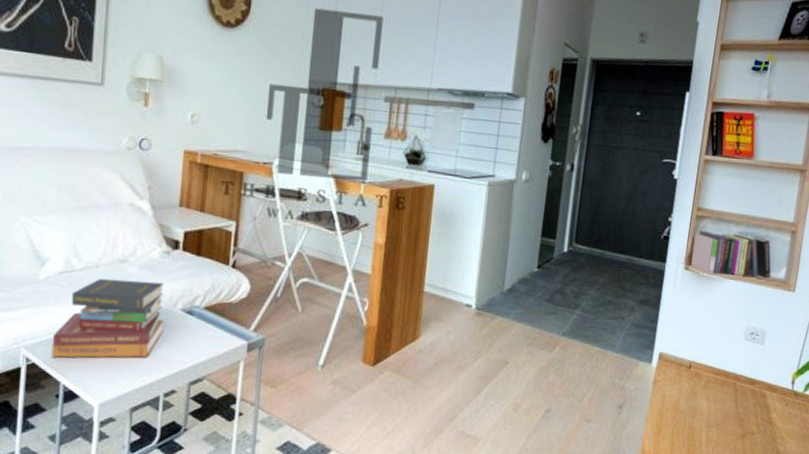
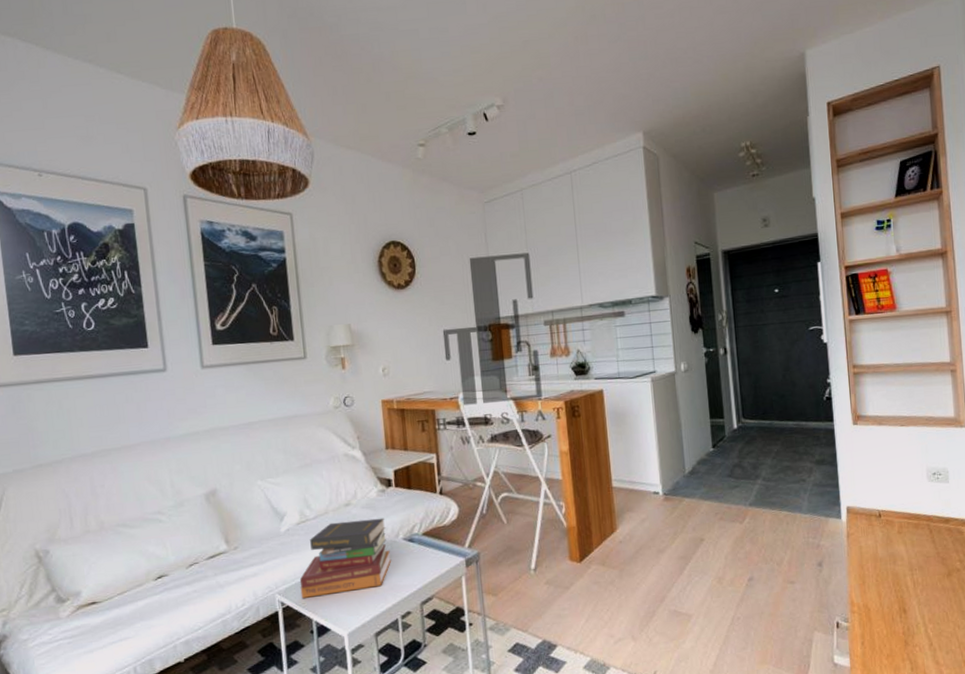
books: present [691,230,771,278] -> none [855,381,940,425]

